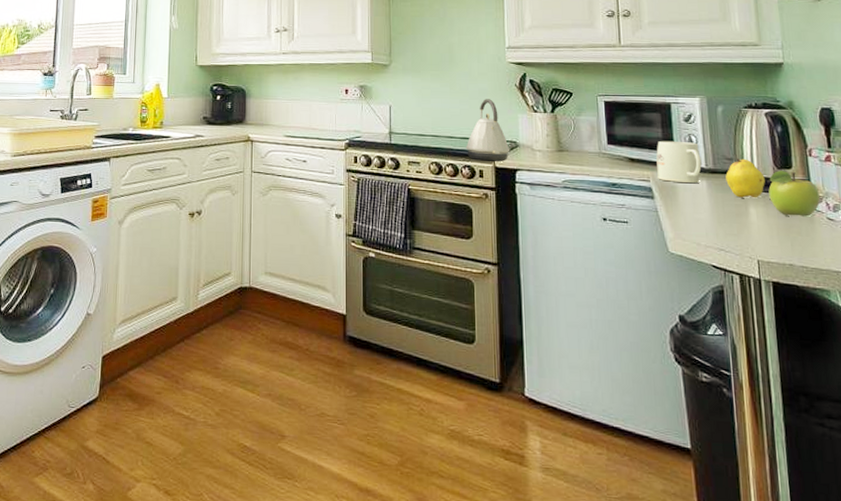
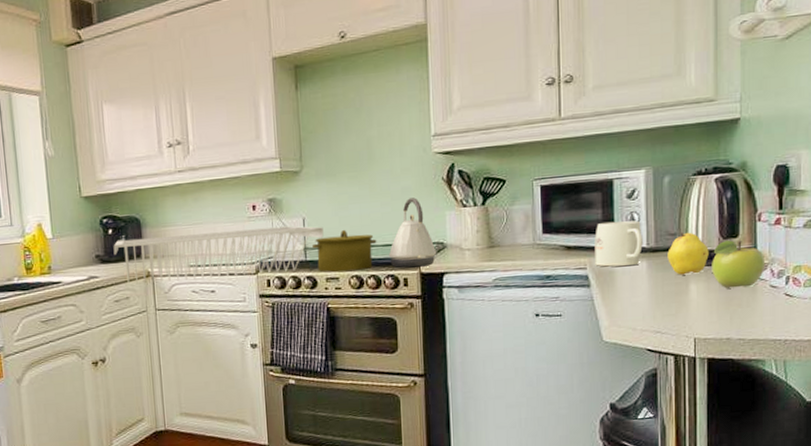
dish rack: none [219,106,408,152] -> present [113,225,324,284]
cooking pot: none [396,119,455,158] -> present [311,229,377,273]

